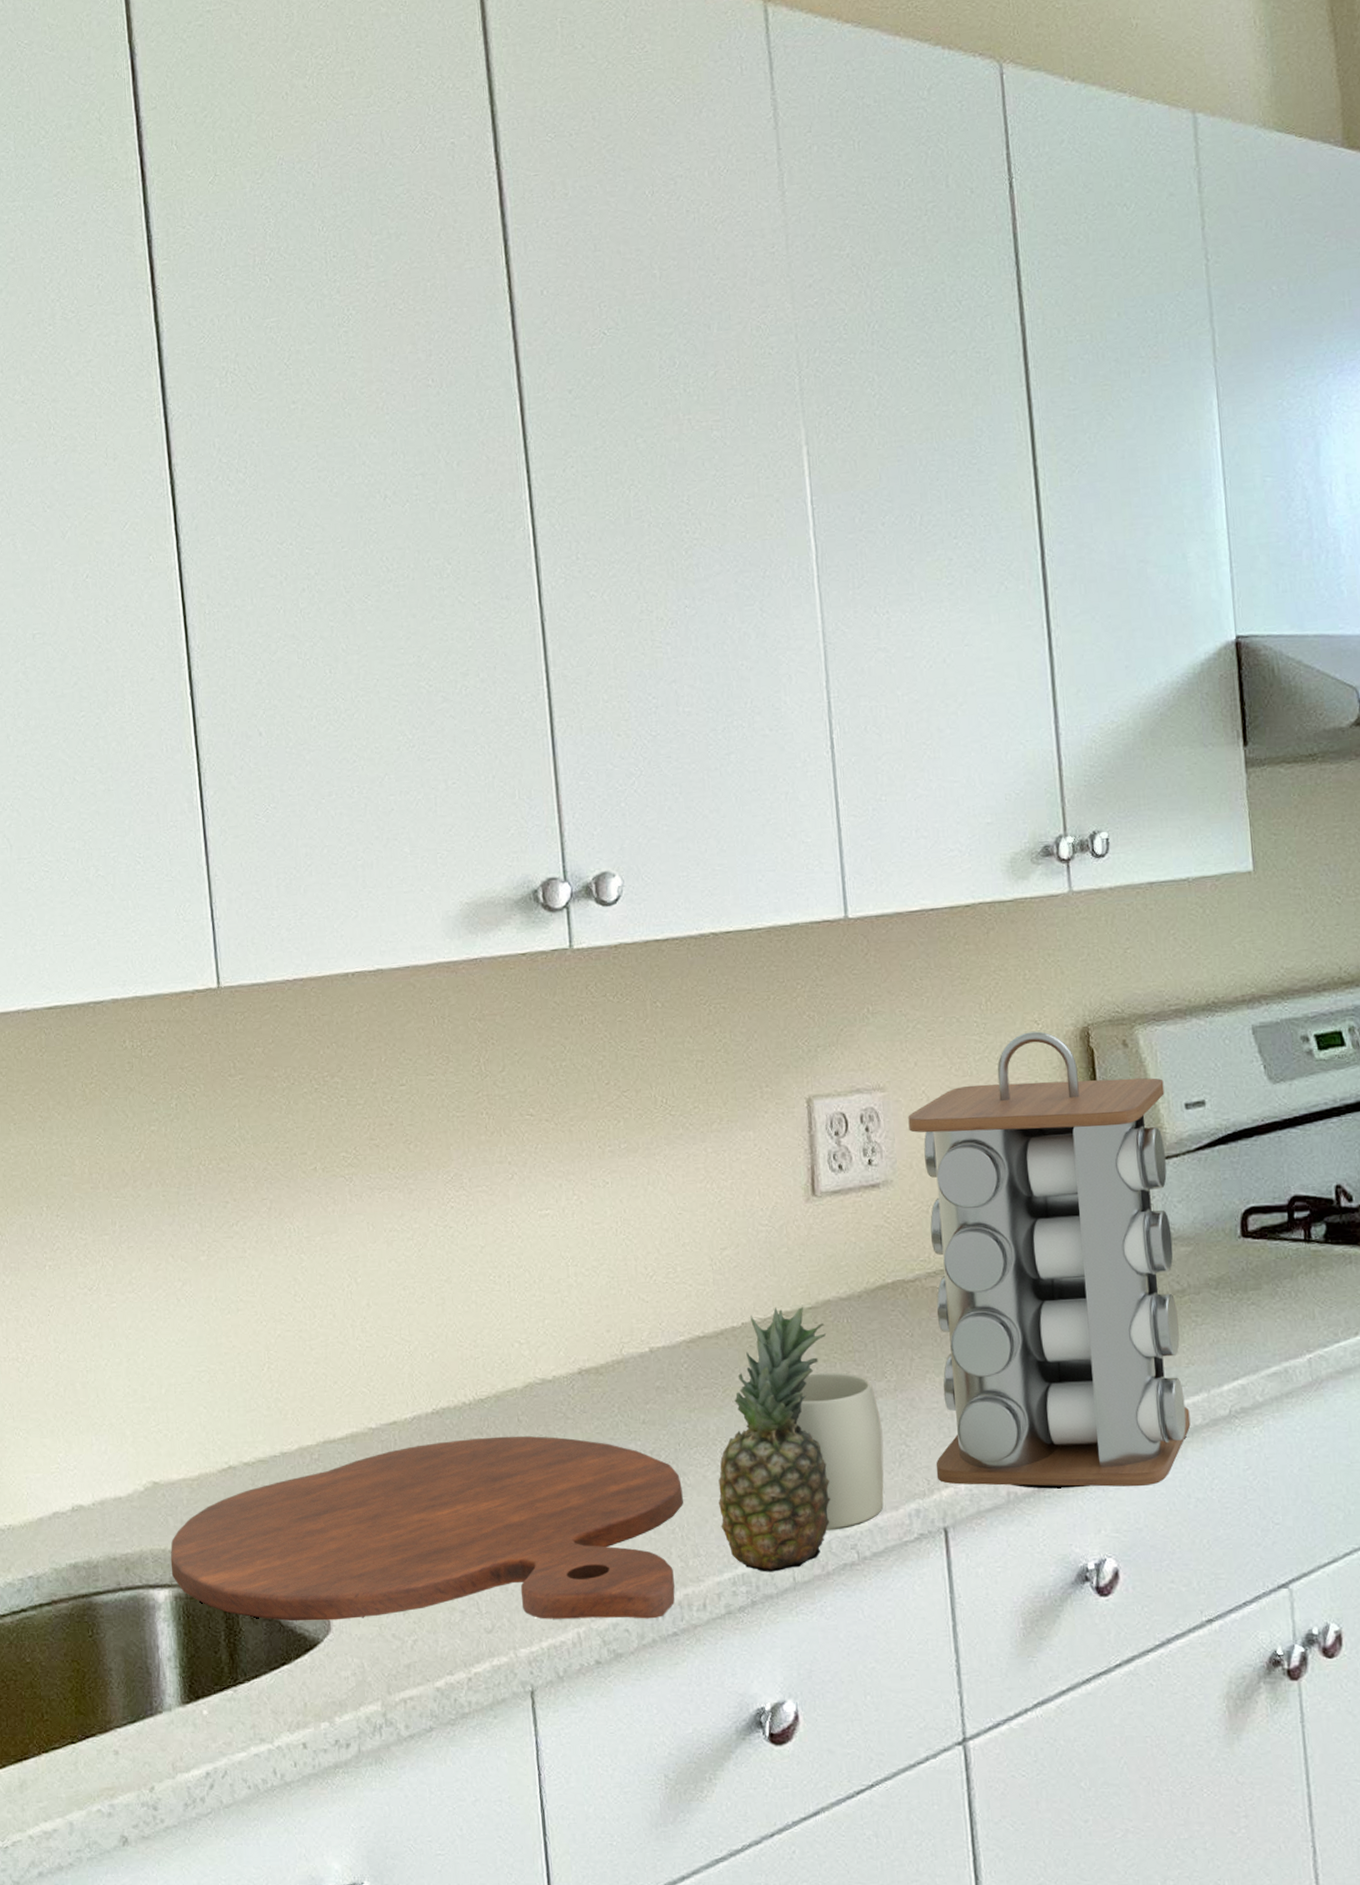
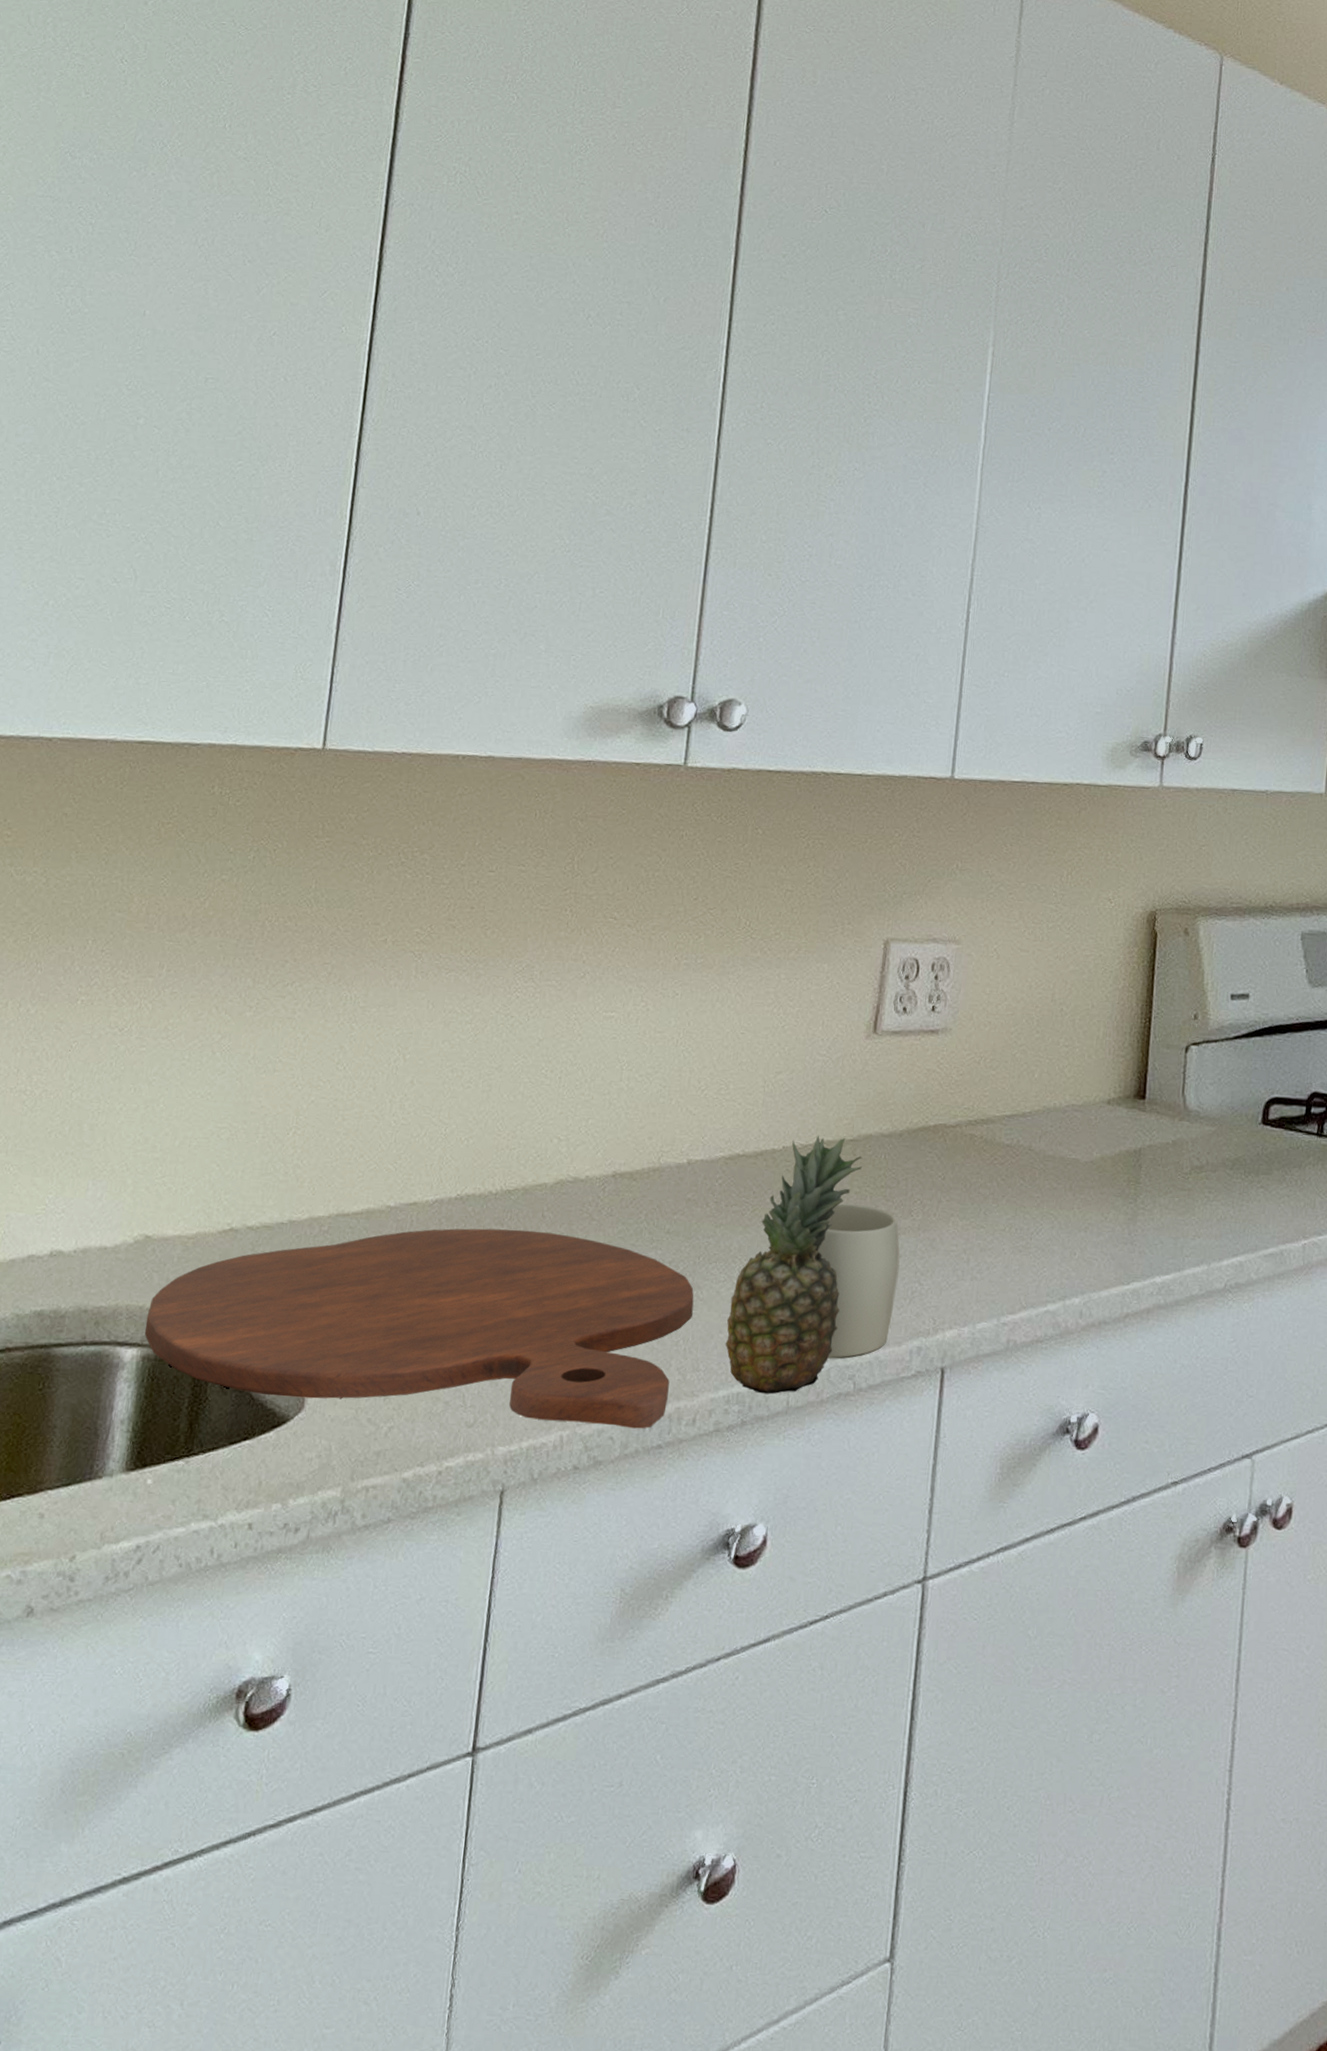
spice rack: present [908,1031,1191,1489] -> none [943,908,1215,1348]

